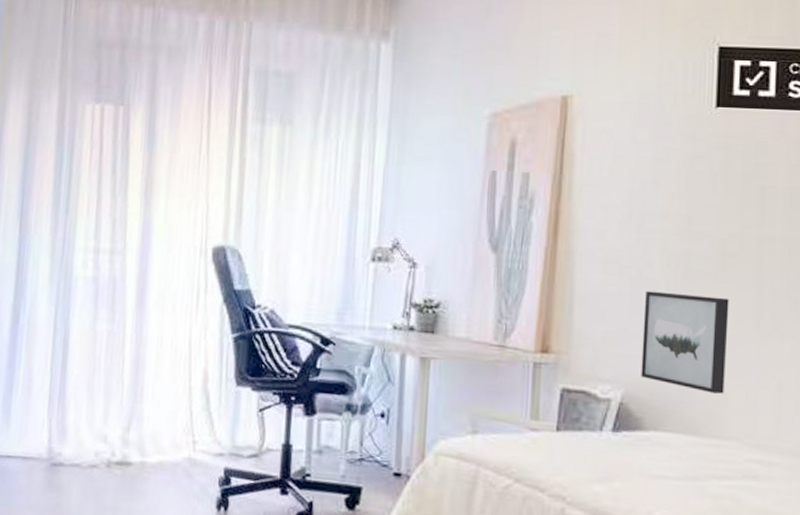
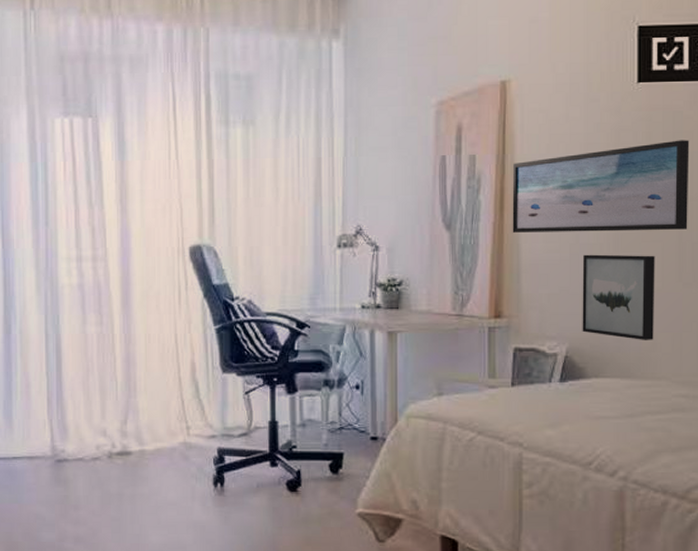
wall art: none [566,172,774,272] -> present [512,140,690,233]

